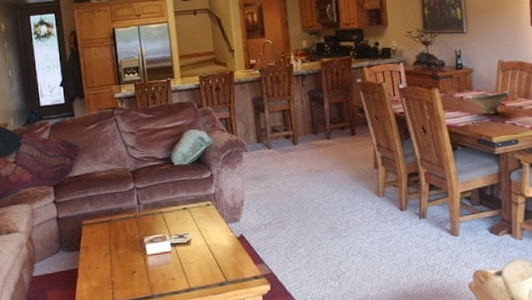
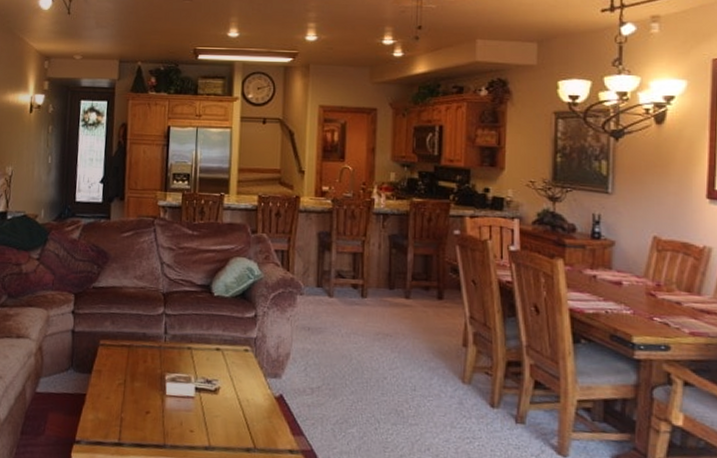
bowl: present [469,91,509,114] -> none [605,275,663,305]

